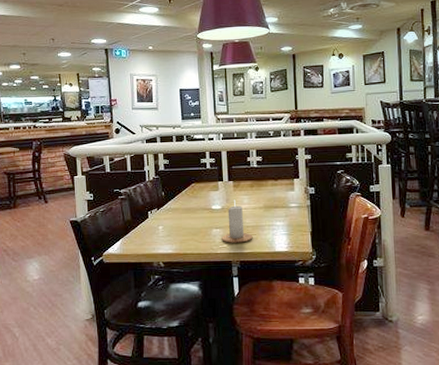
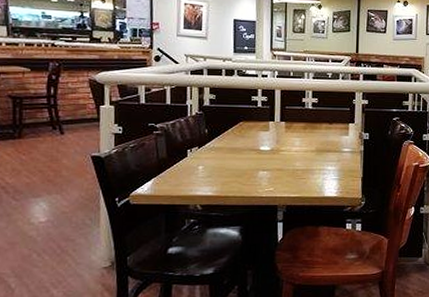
candle: present [222,200,253,243] -> none [268,141,302,187]

